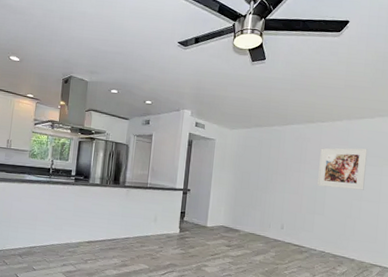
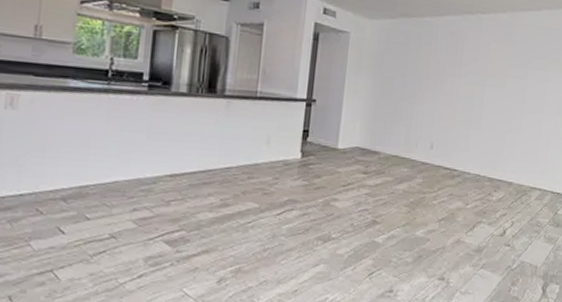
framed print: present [317,148,367,190] -> none [474,46,532,99]

